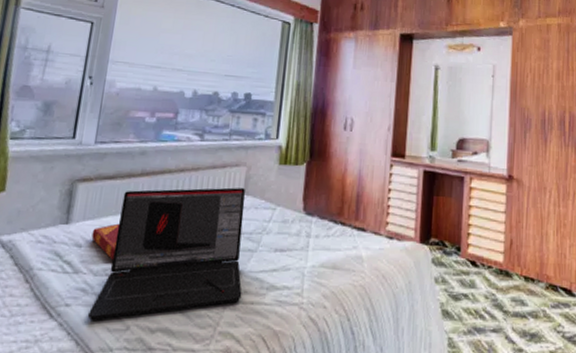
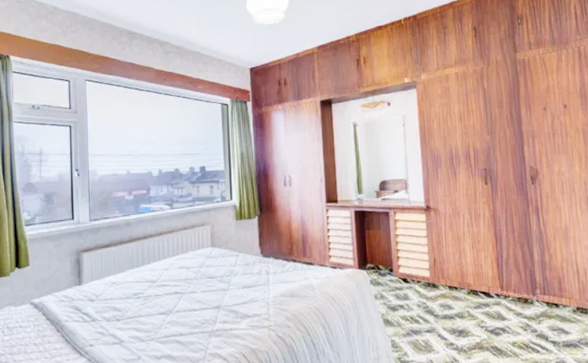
laptop: present [87,187,245,322] -> none [107,242,222,355]
hardback book: present [91,223,119,261] -> none [100,280,120,309]

